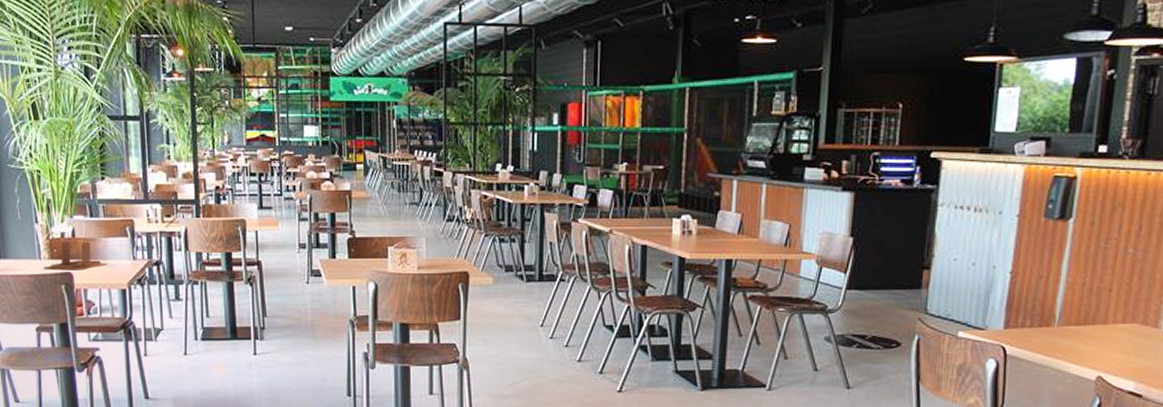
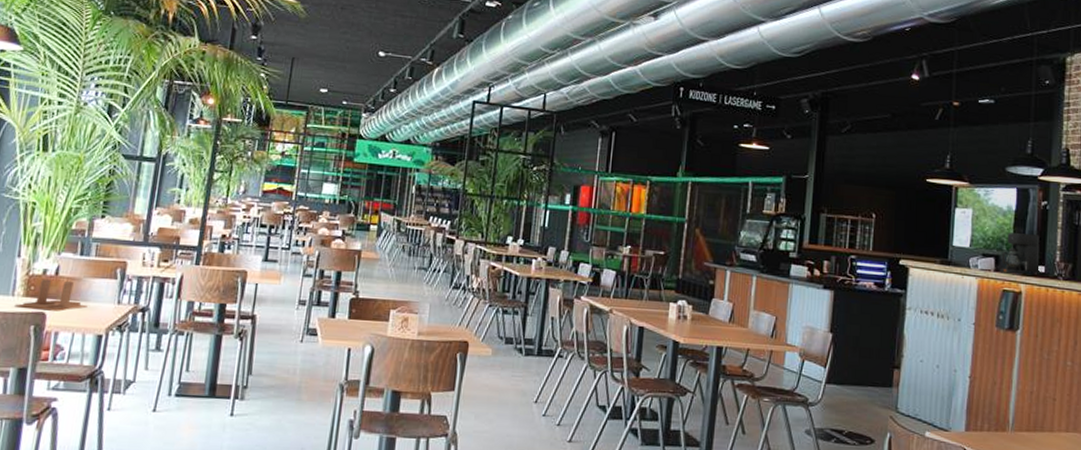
coffee maker: none [1051,110,1103,159] -> present [1000,233,1040,276]

